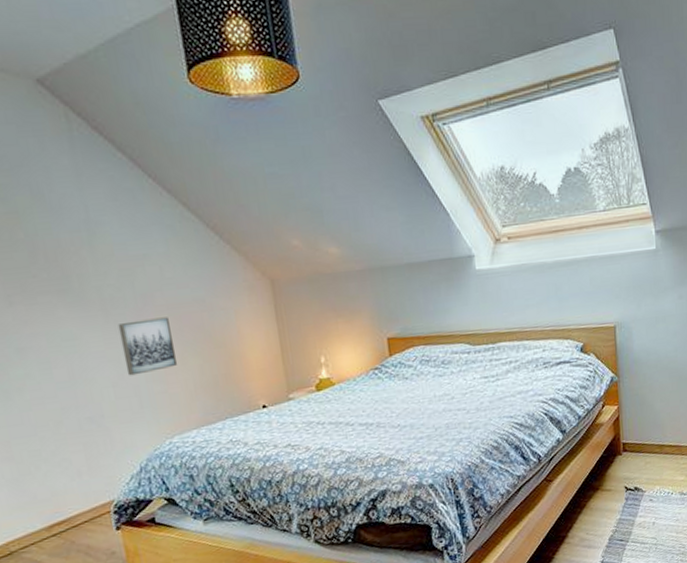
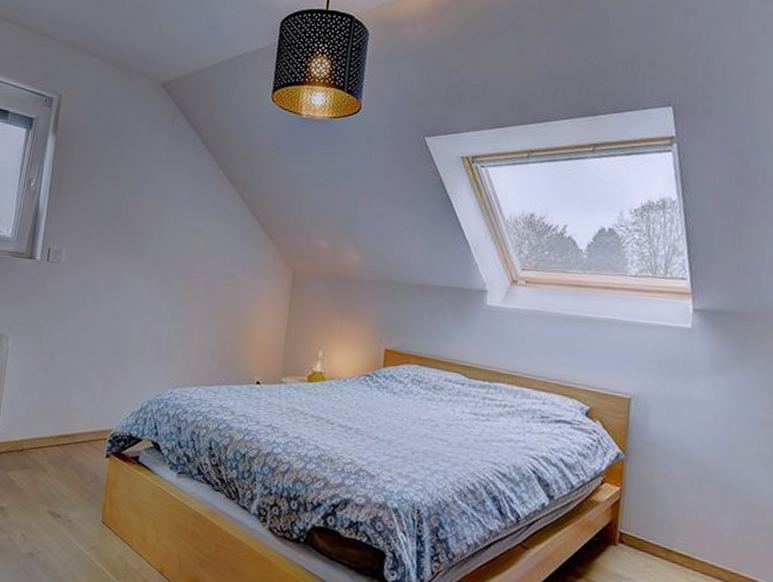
wall art: present [117,317,178,376] -> none [156,280,201,327]

